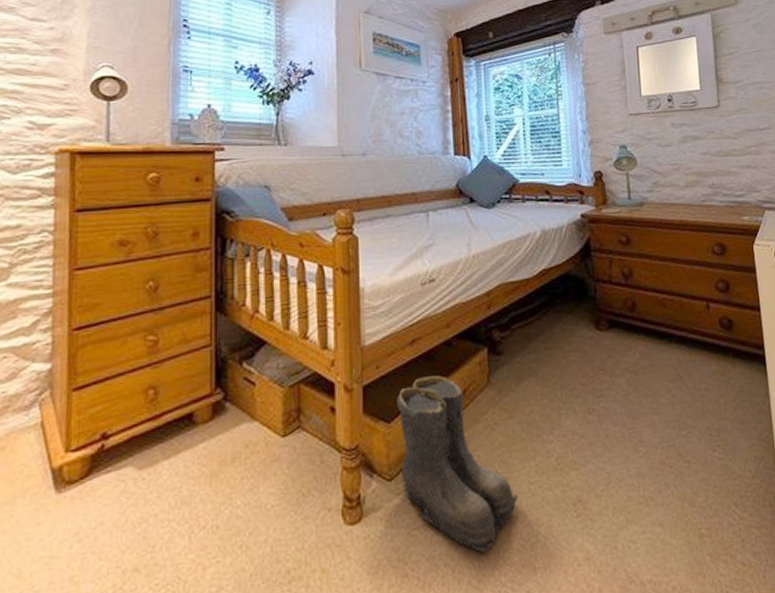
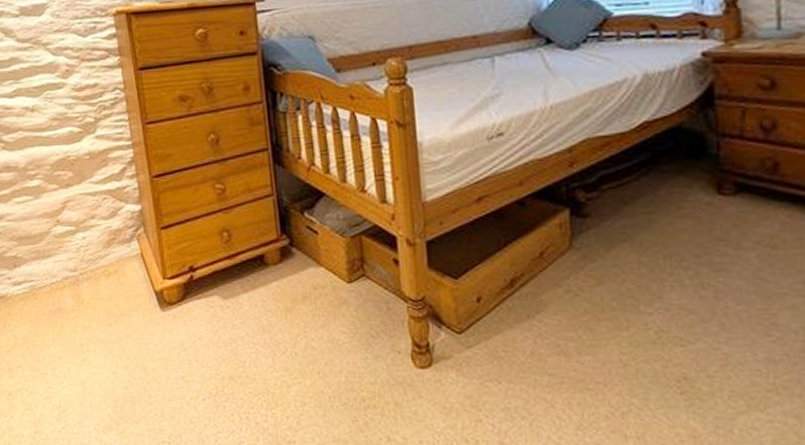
boots: present [396,375,519,553] -> none [463,236,607,413]

